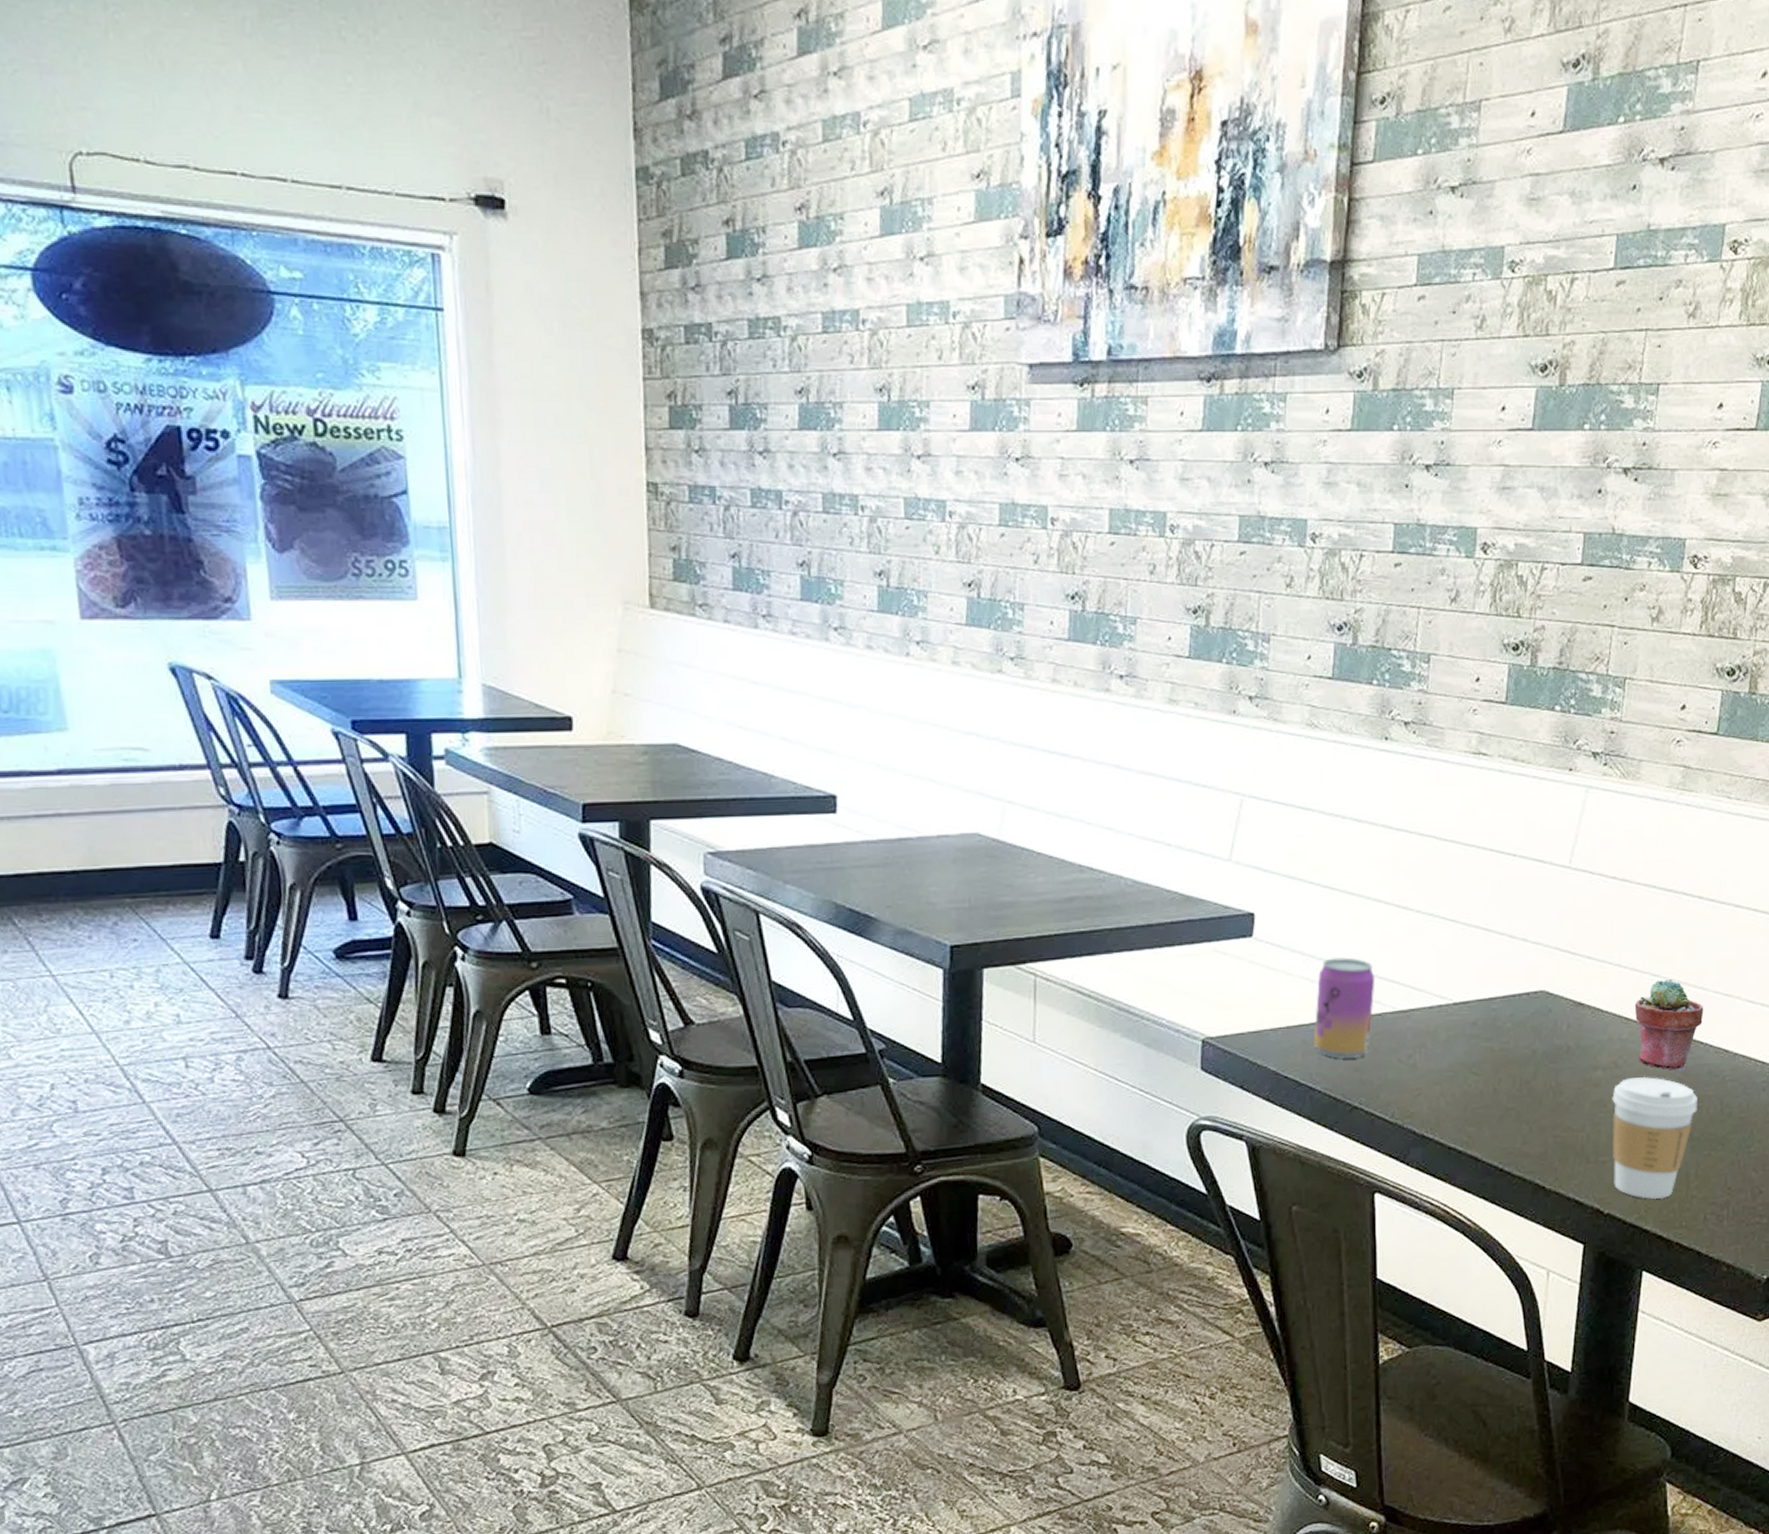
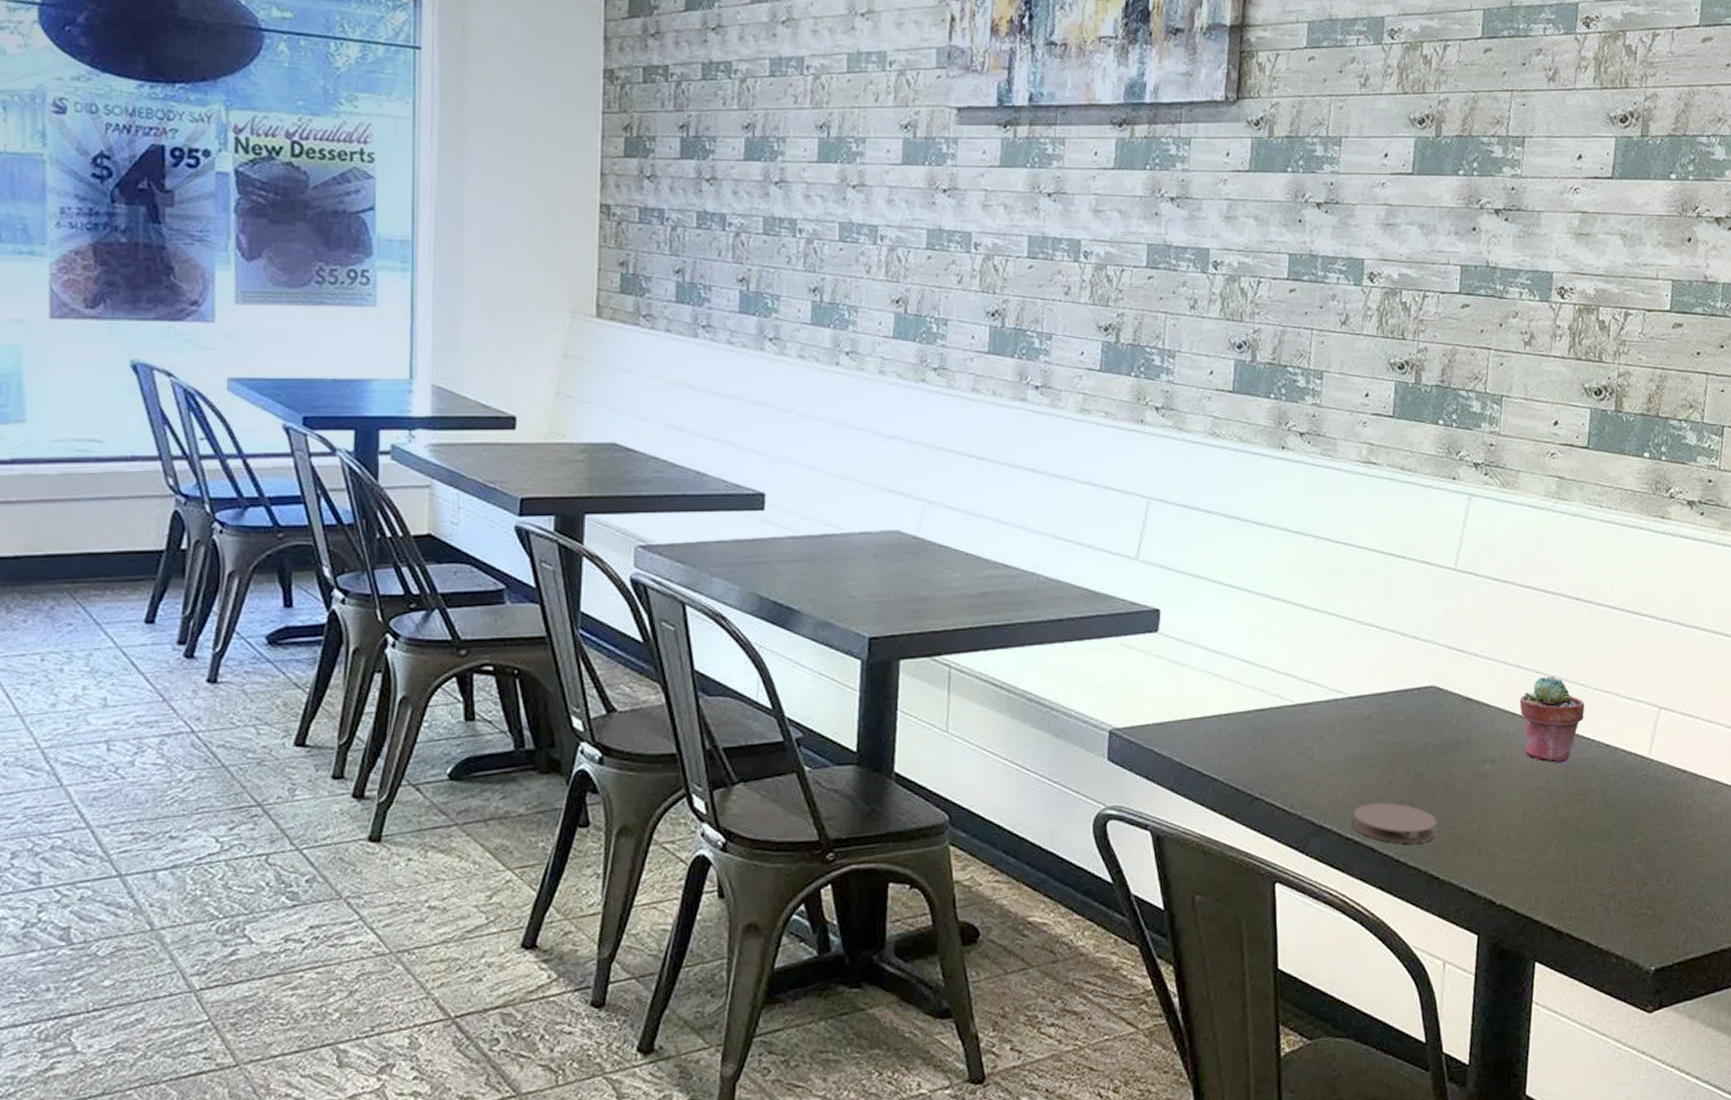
beer can: present [1313,957,1376,1059] -> none [1216,652,1275,750]
coaster: none [1455,1111,1545,1153] -> present [1352,803,1438,844]
coffee cup: present [1612,1076,1698,1200] -> none [1501,769,1582,891]

